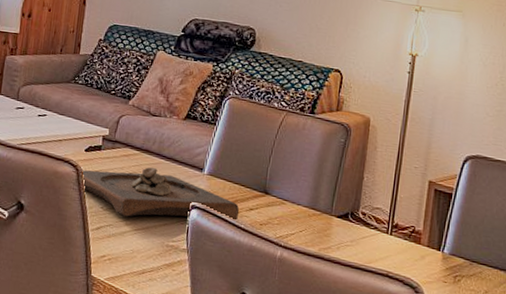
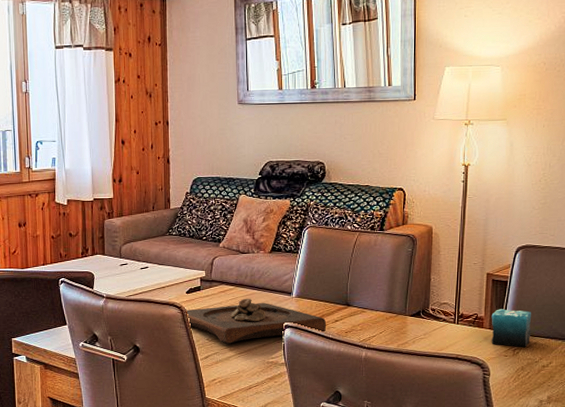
candle: none [429,224,479,275] -> present [491,309,532,347]

